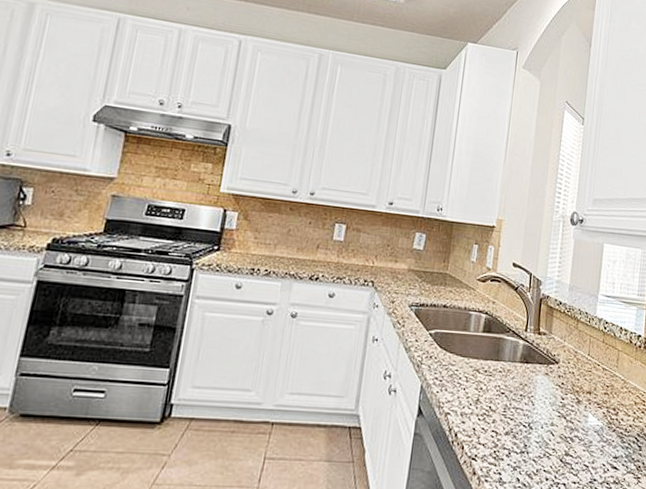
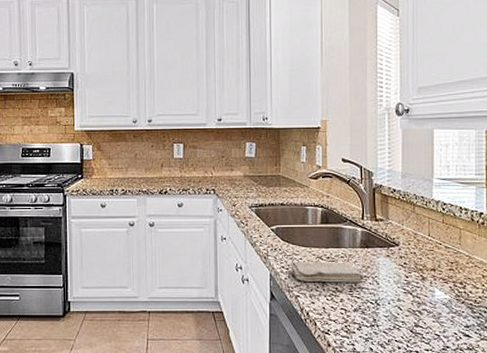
washcloth: none [443,372,521,402] -> present [289,261,365,283]

